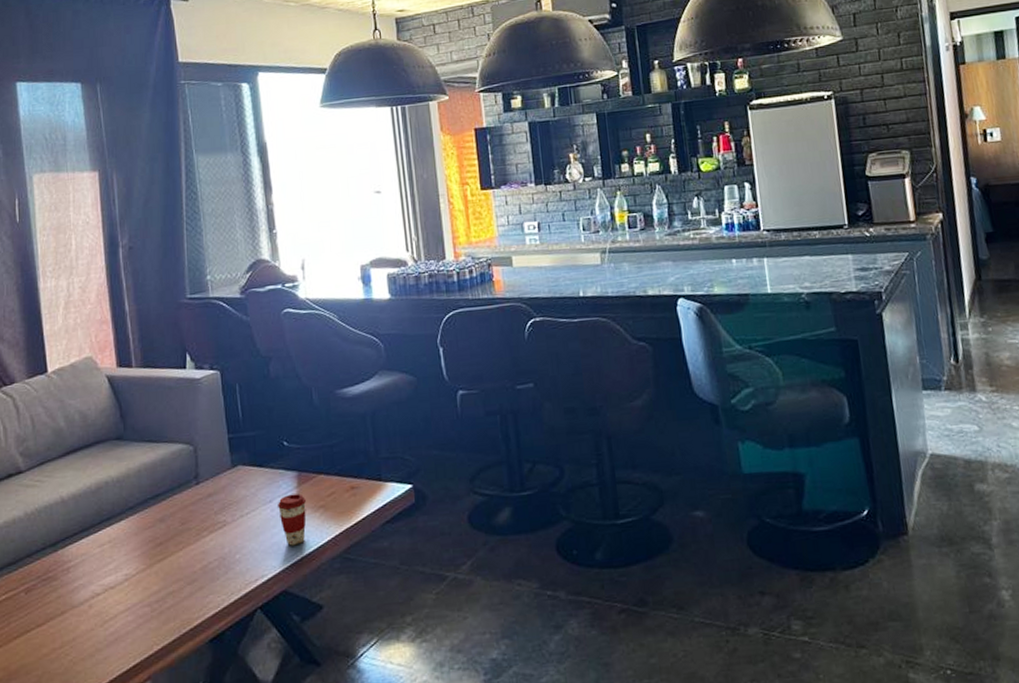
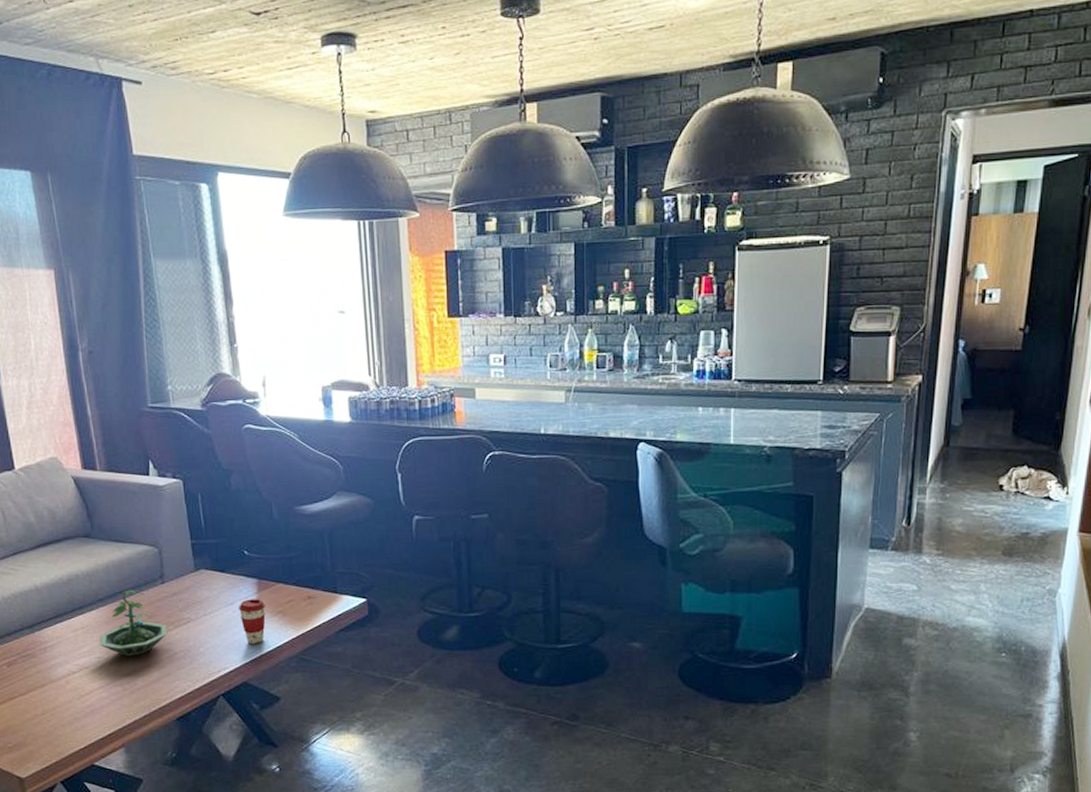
terrarium: none [127,493,202,571] -> present [99,589,168,656]

